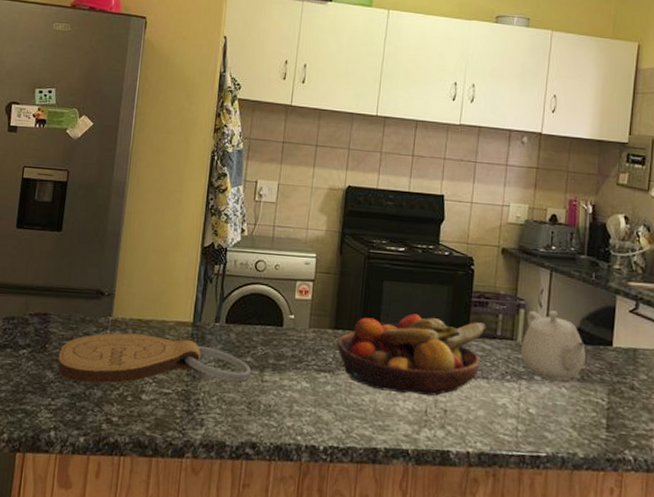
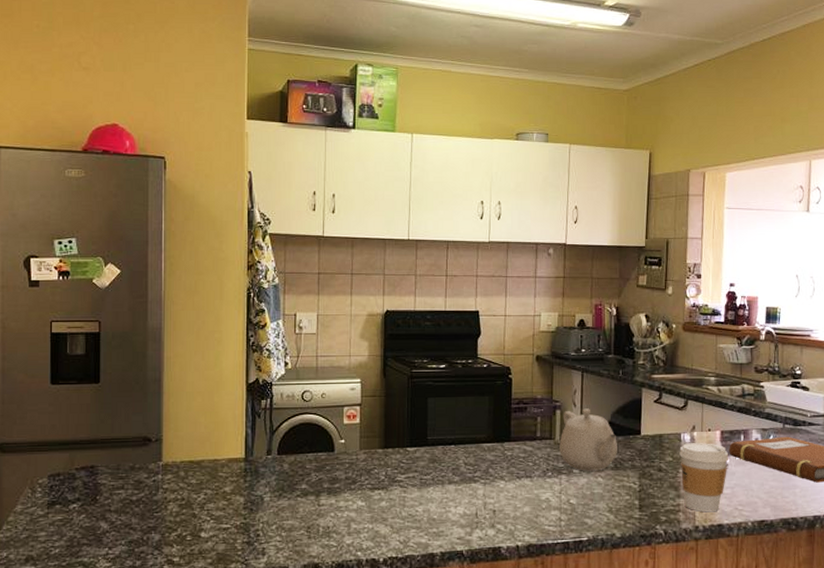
cutting board: present [57,333,252,384] -> none [111,475,308,528]
fruit bowl: present [337,314,486,396] -> none [388,425,527,501]

